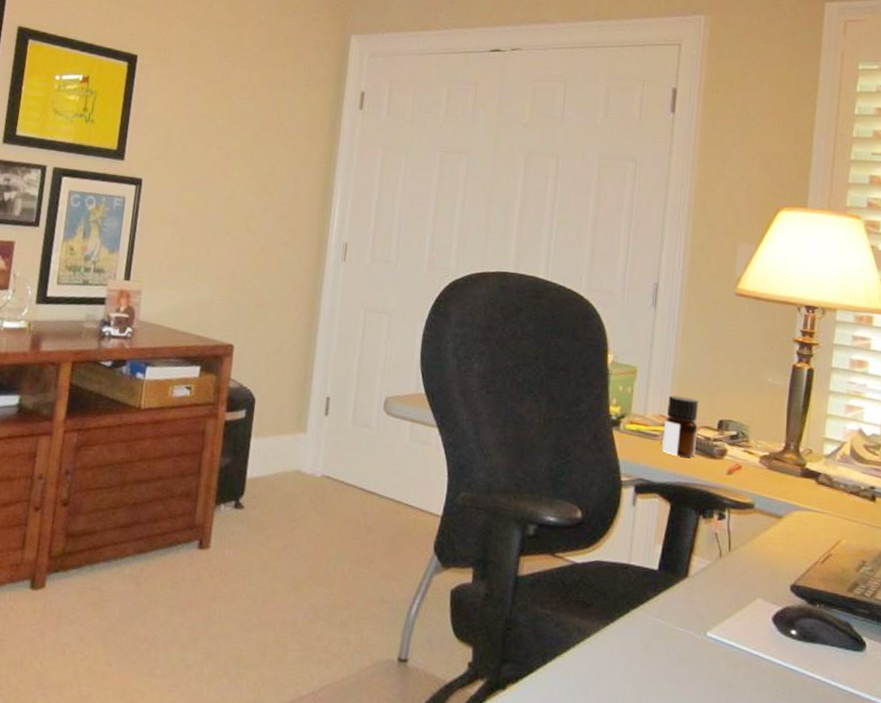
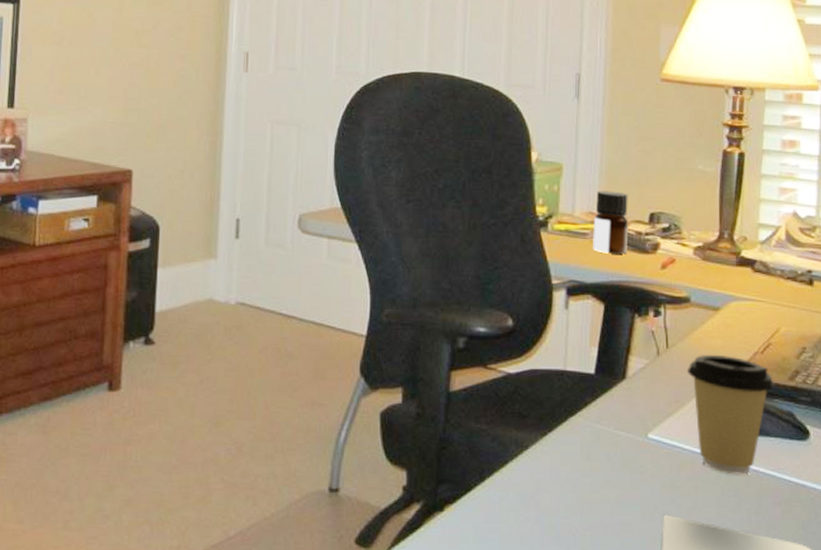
coffee cup: none [747,560,833,680] -> present [687,354,774,475]

